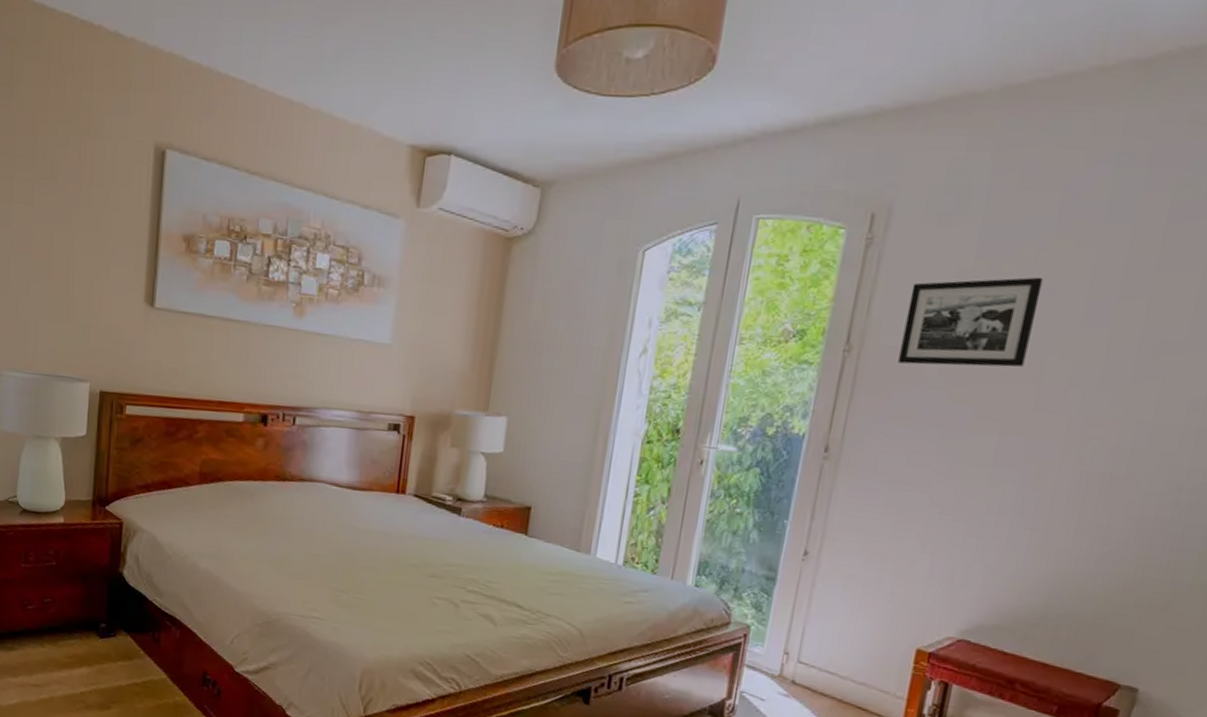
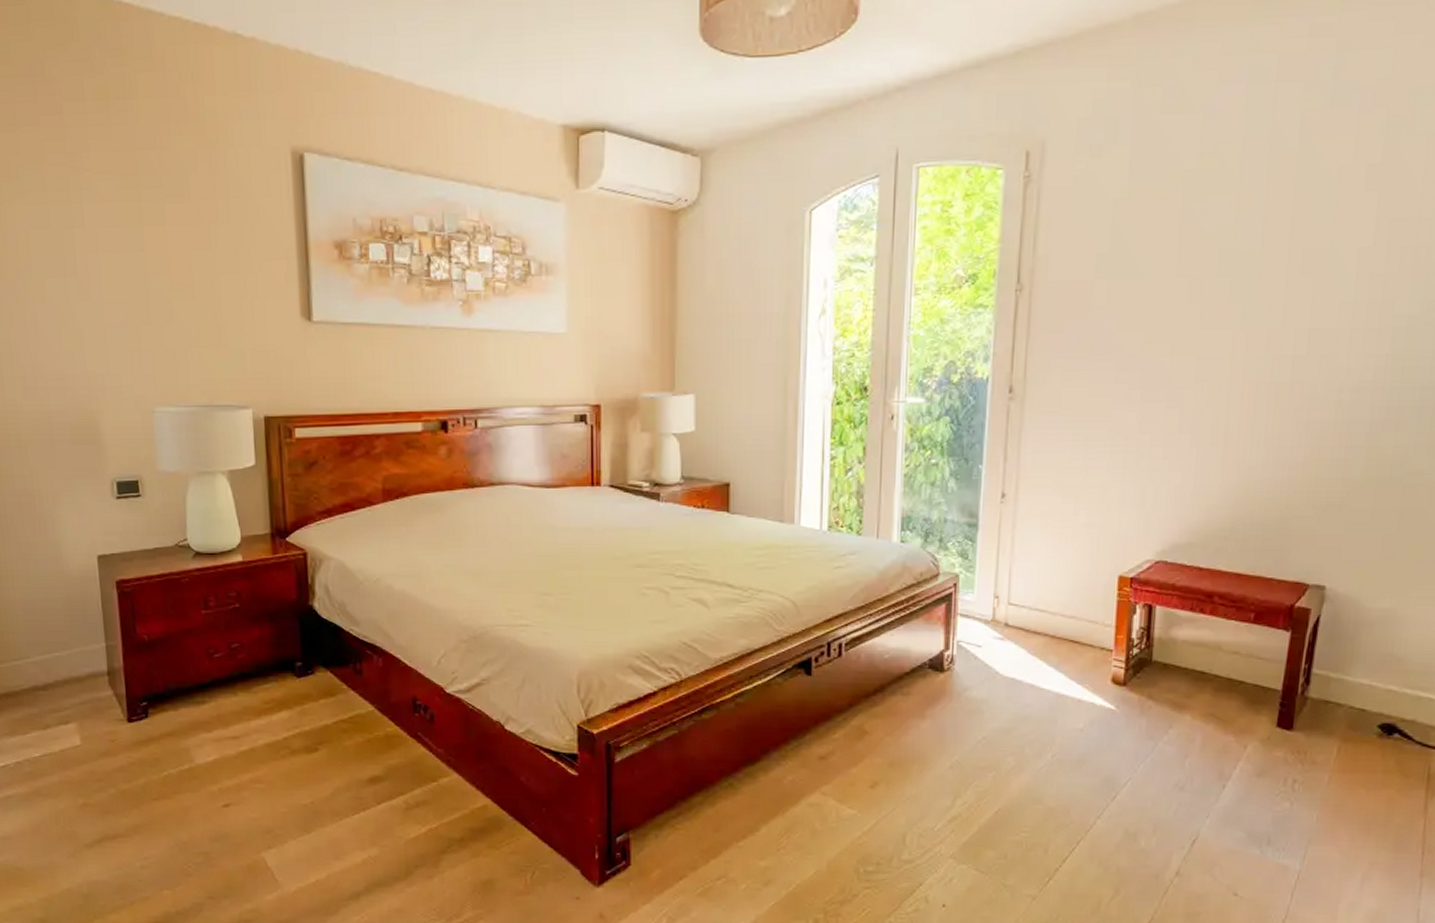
picture frame: present [898,277,1044,367] -> none [1068,198,1194,297]

